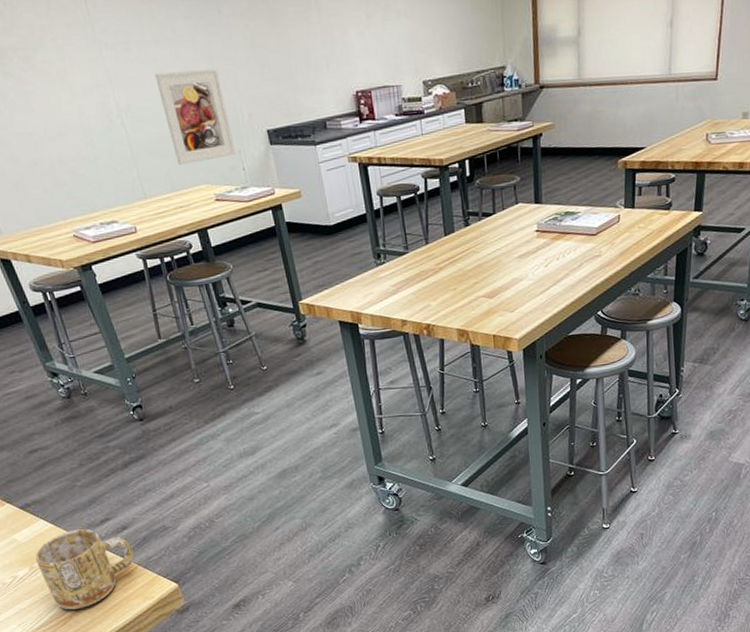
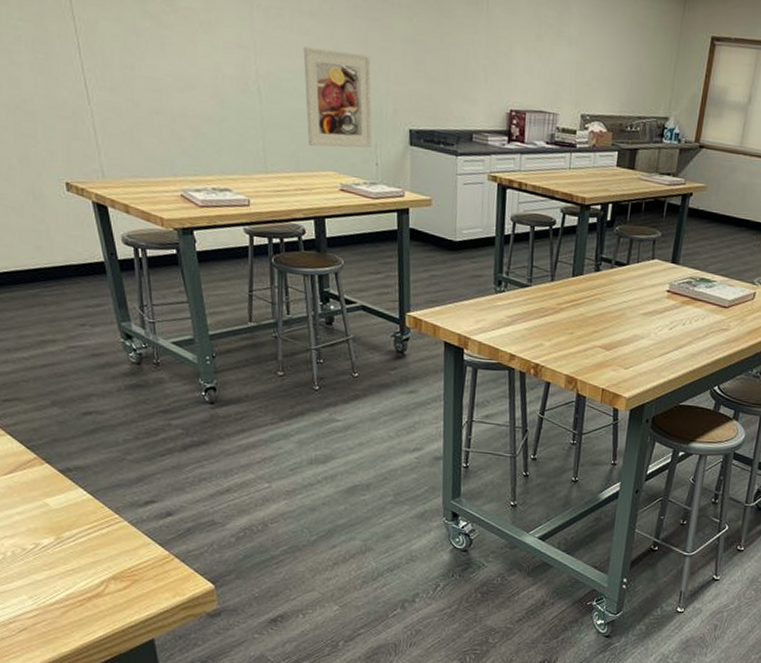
mug: present [35,529,134,610] -> none [65,506,173,592]

